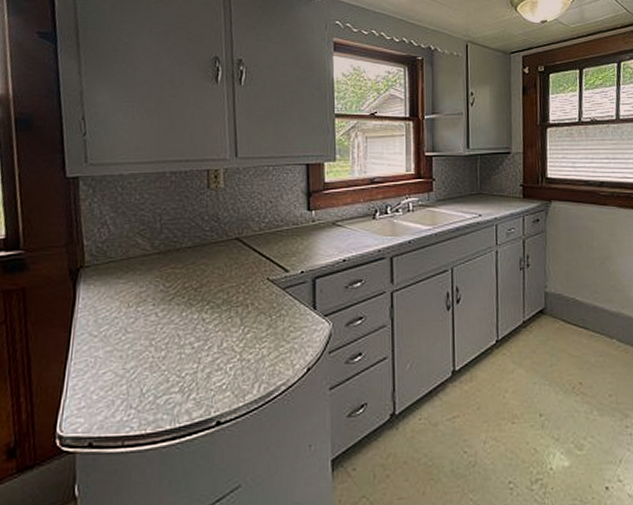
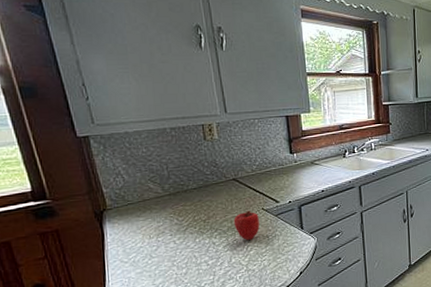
apple: none [230,279,262,319] -> present [233,210,260,240]

